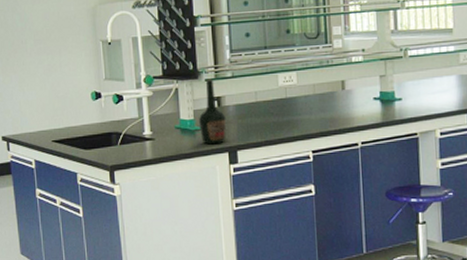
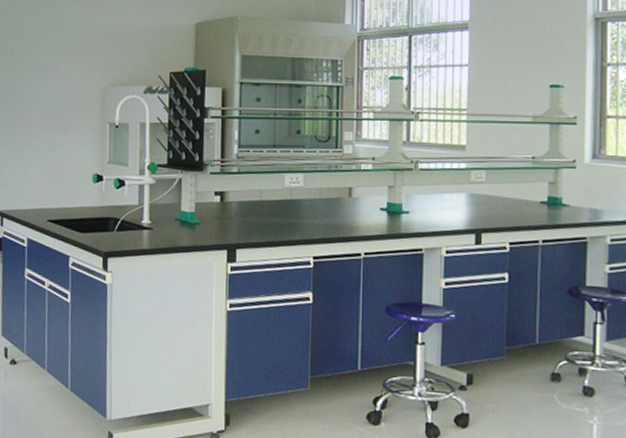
bottle: present [199,78,227,145] -> none [200,172,229,240]

